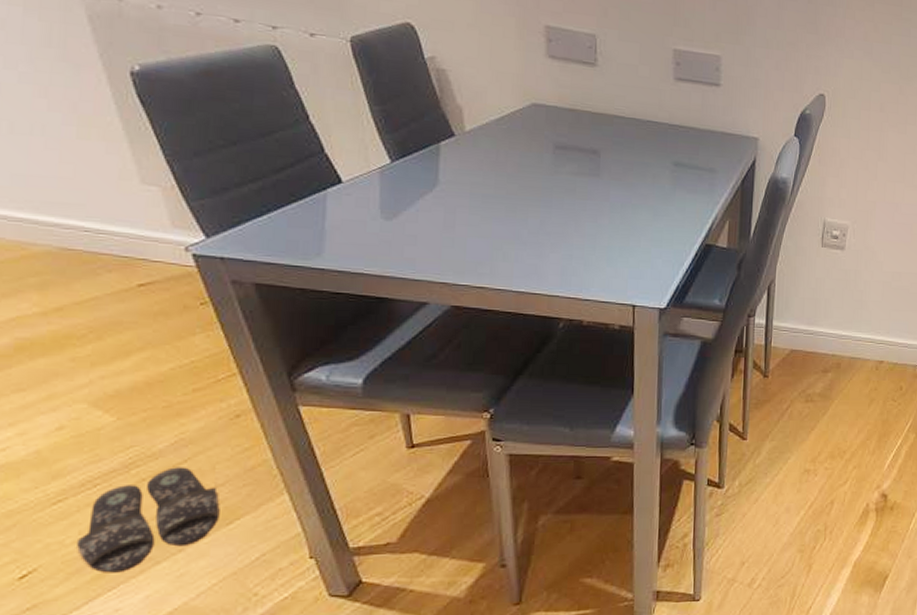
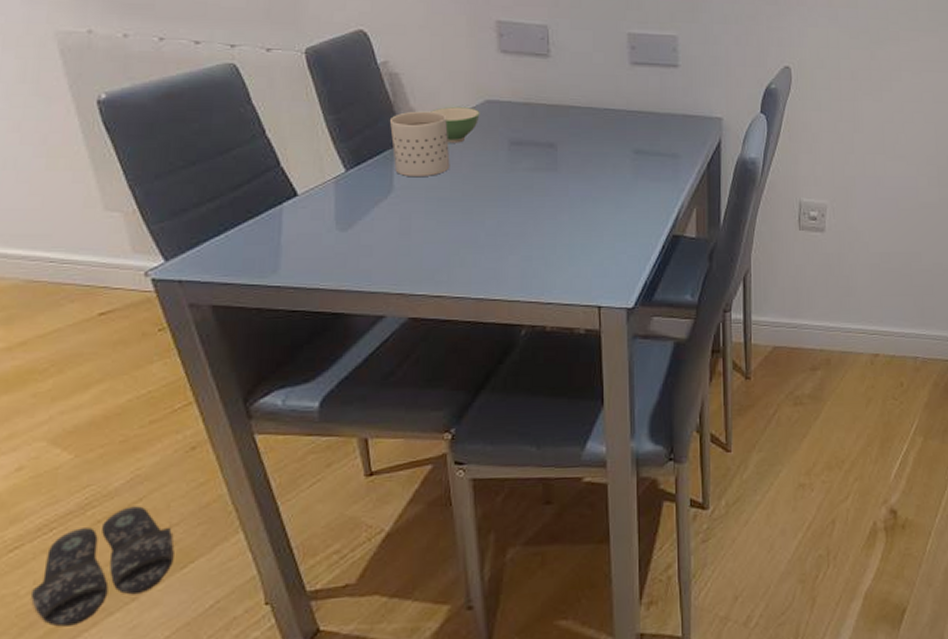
mug: none [436,108,496,174] -> present [390,111,450,178]
bowl: none [477,107,526,143] -> present [431,107,480,143]

